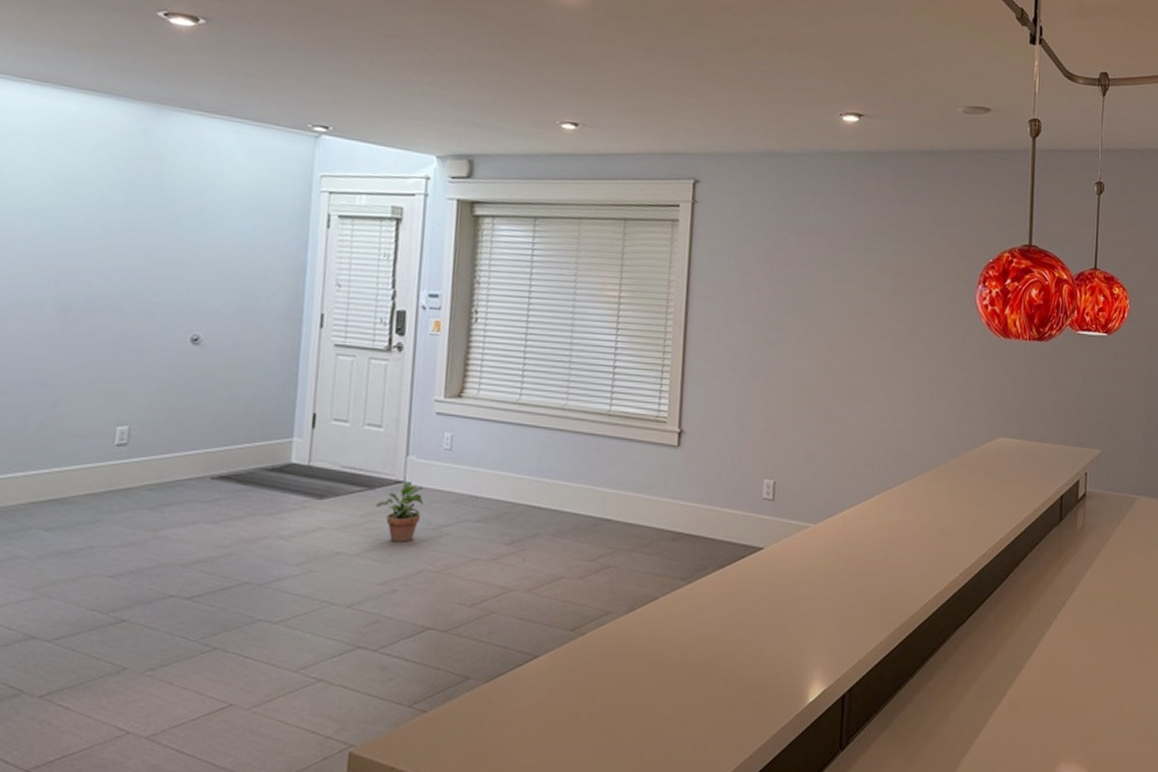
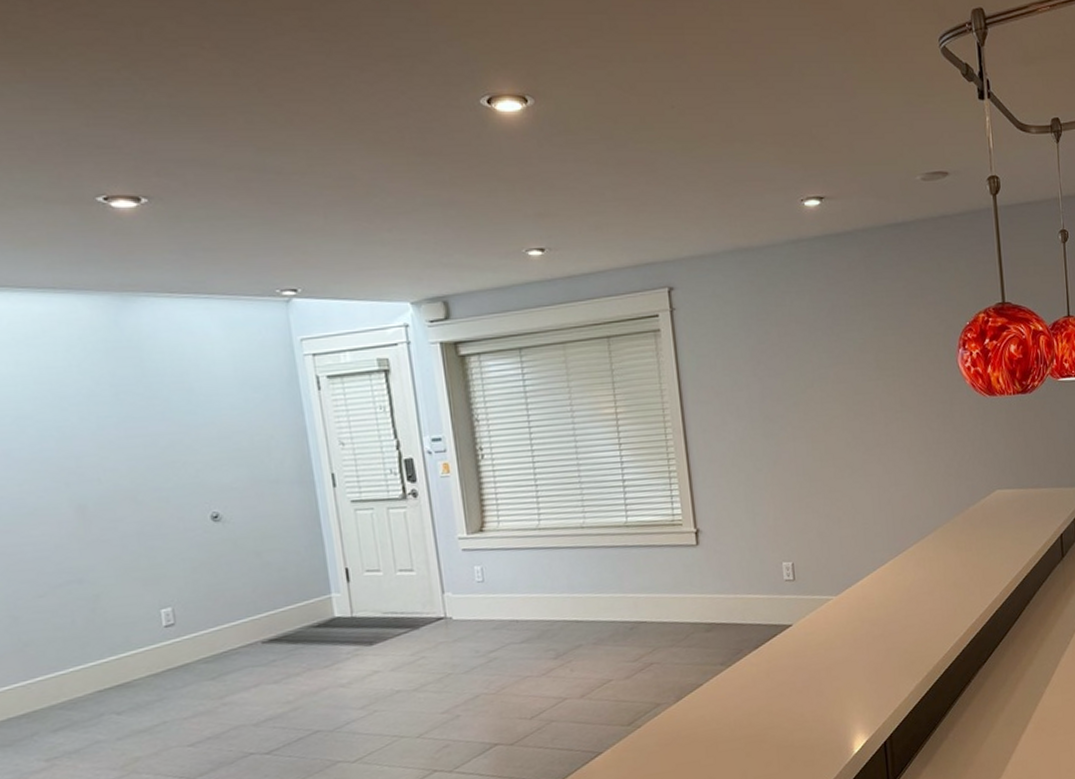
potted plant: present [375,482,424,542] -> none [423,617,469,673]

